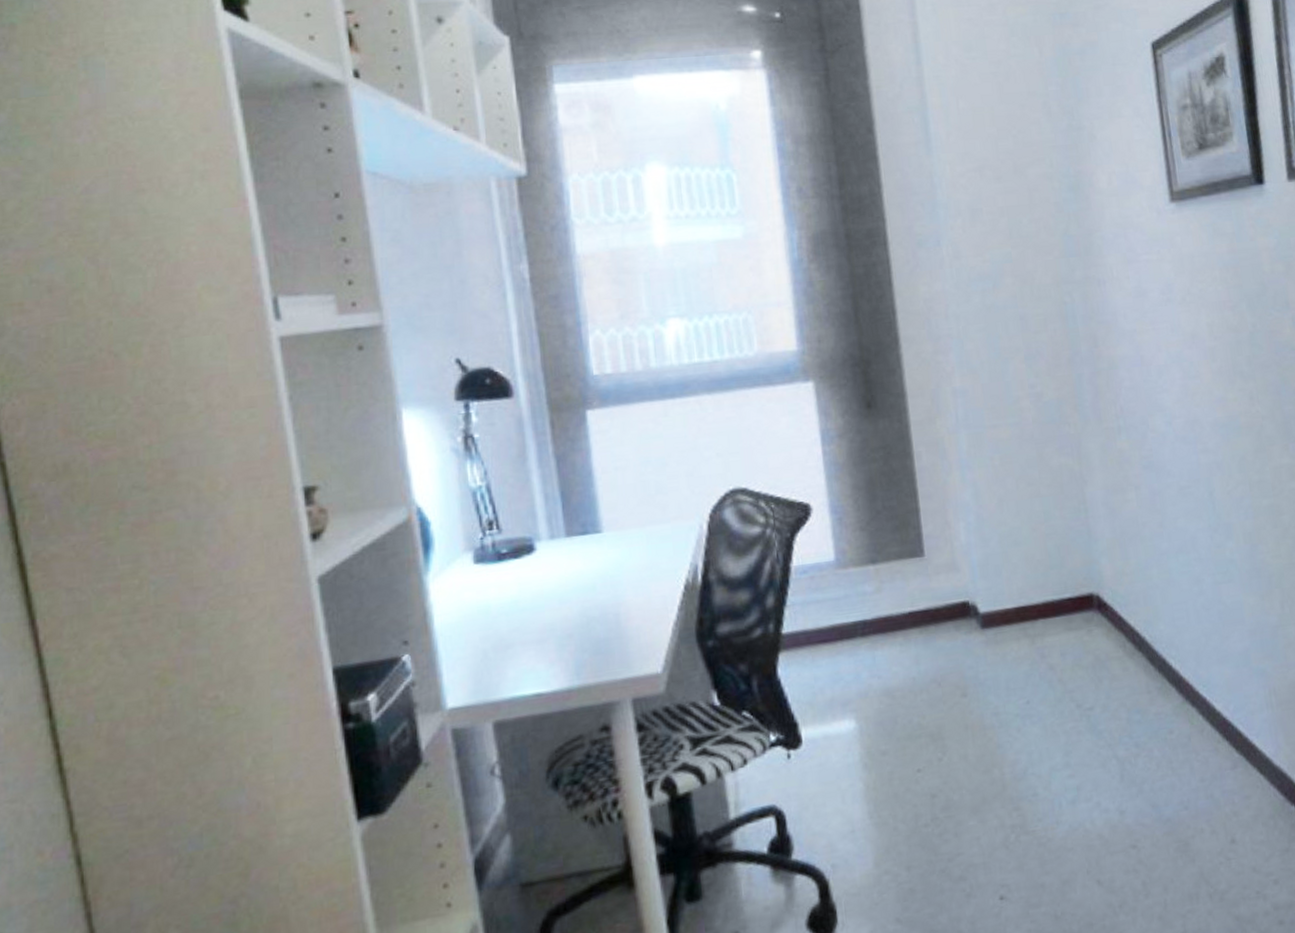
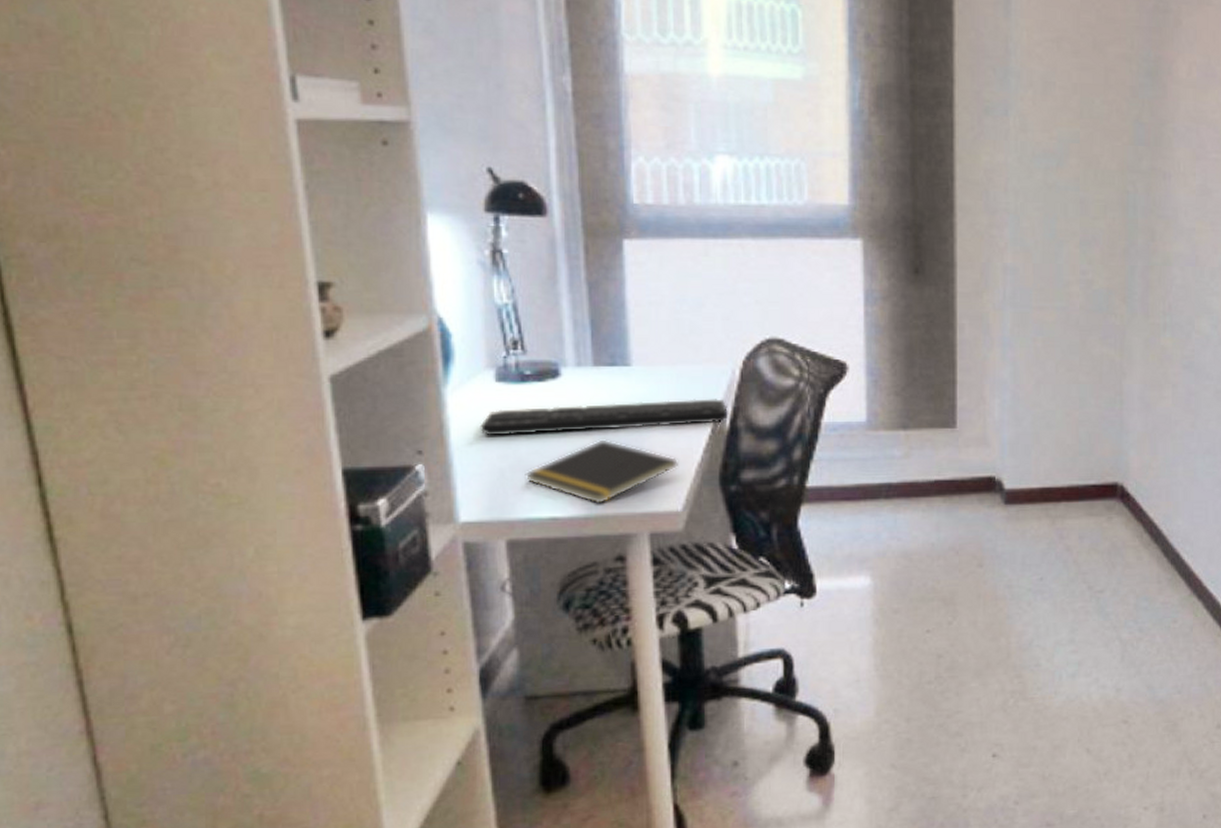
keyboard: none [461,555,700,619] -> present [480,399,729,436]
notepad: none [507,608,656,676] -> present [525,439,679,505]

